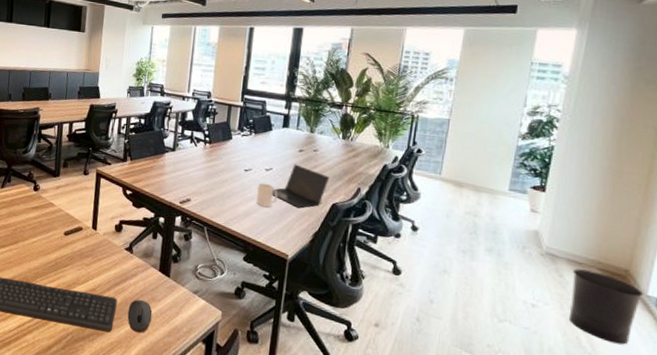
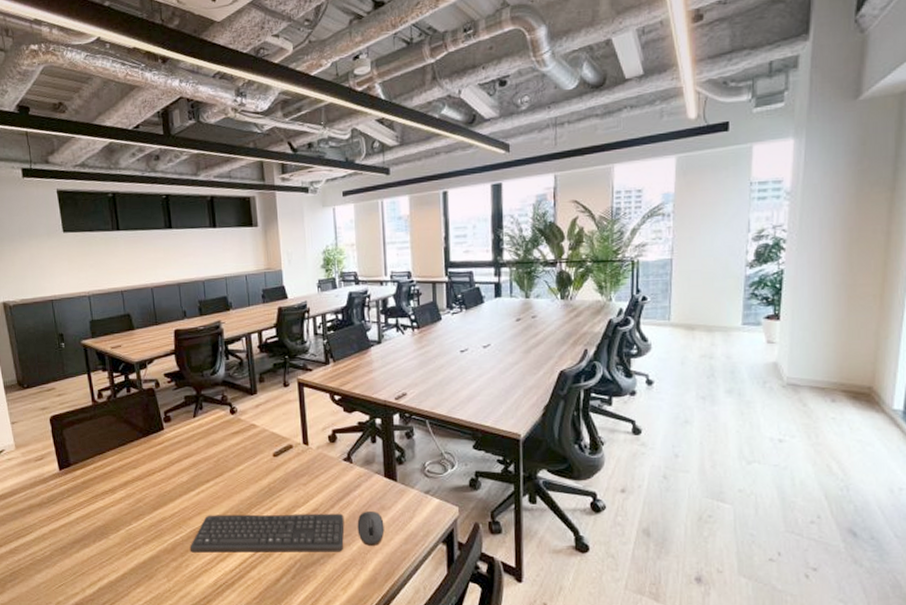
mug: present [256,182,278,208] -> none [477,361,500,388]
laptop: present [272,164,330,209] -> none [494,335,554,383]
waste bin: present [568,268,644,345] -> none [816,394,890,464]

